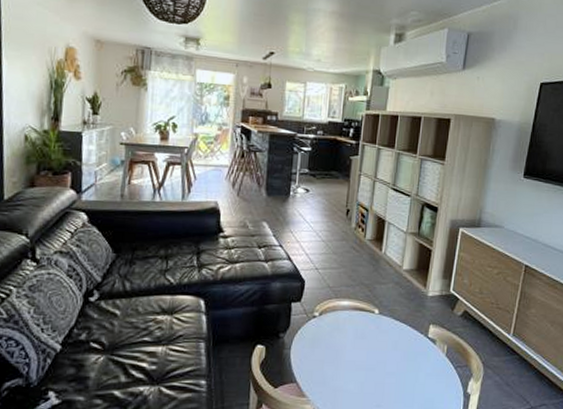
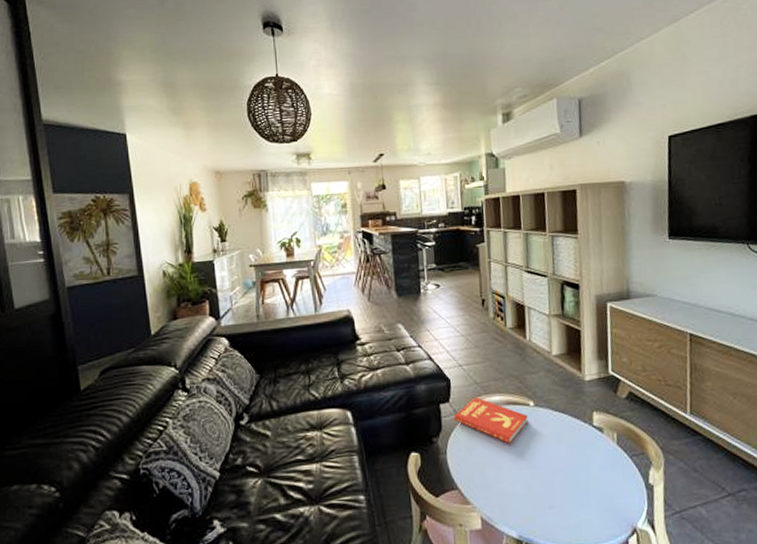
book: none [302,300,371,346] -> present [453,397,528,444]

